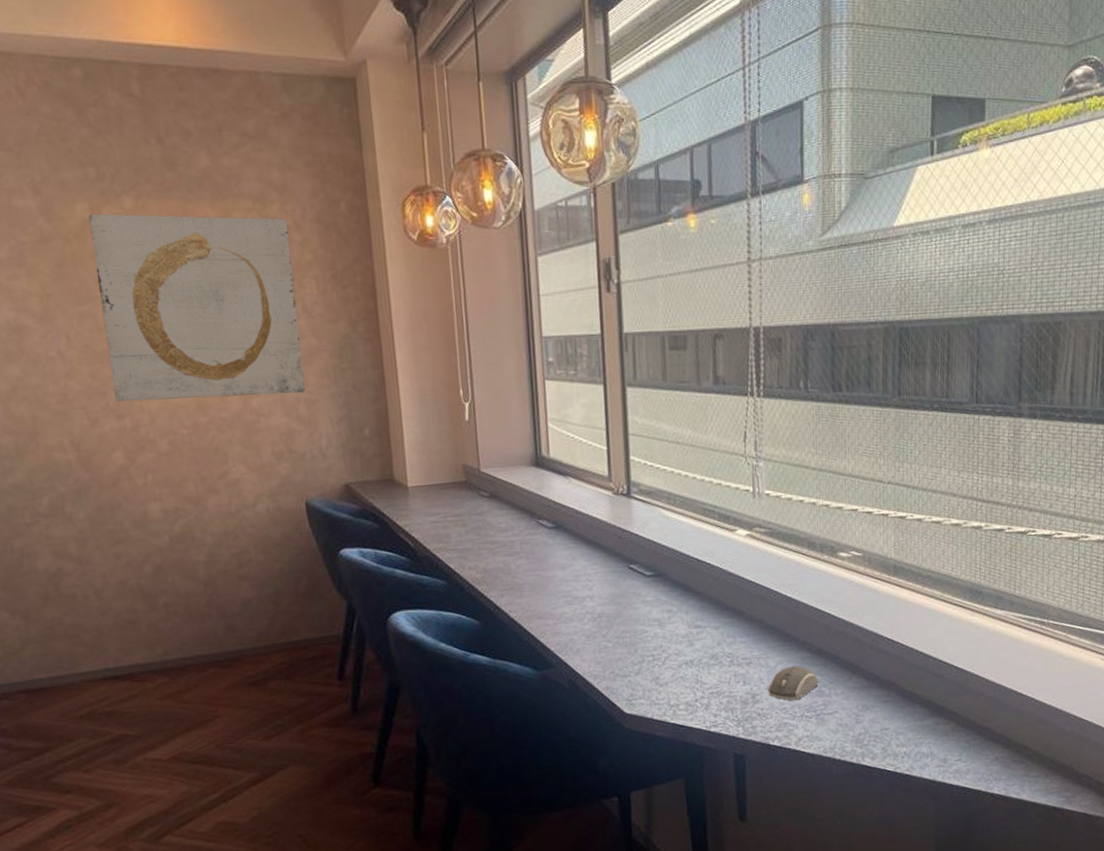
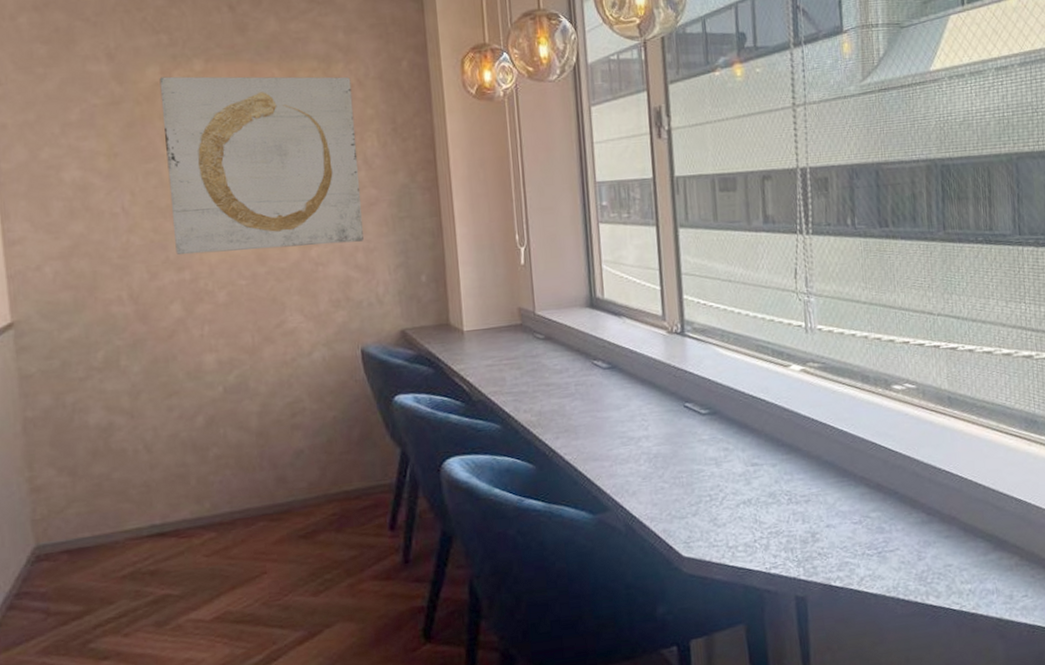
computer mouse: present [767,665,819,700] -> none [827,501,879,538]

